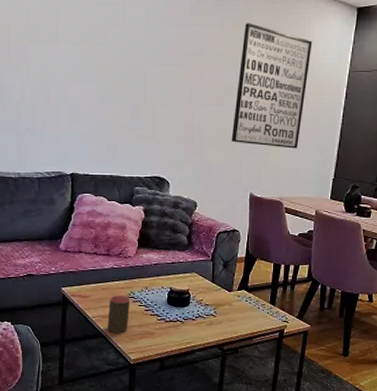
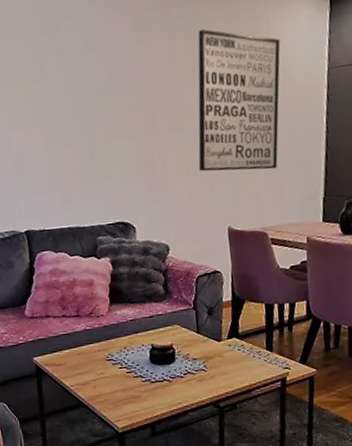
cup: present [107,295,131,333] -> none [86,359,111,401]

